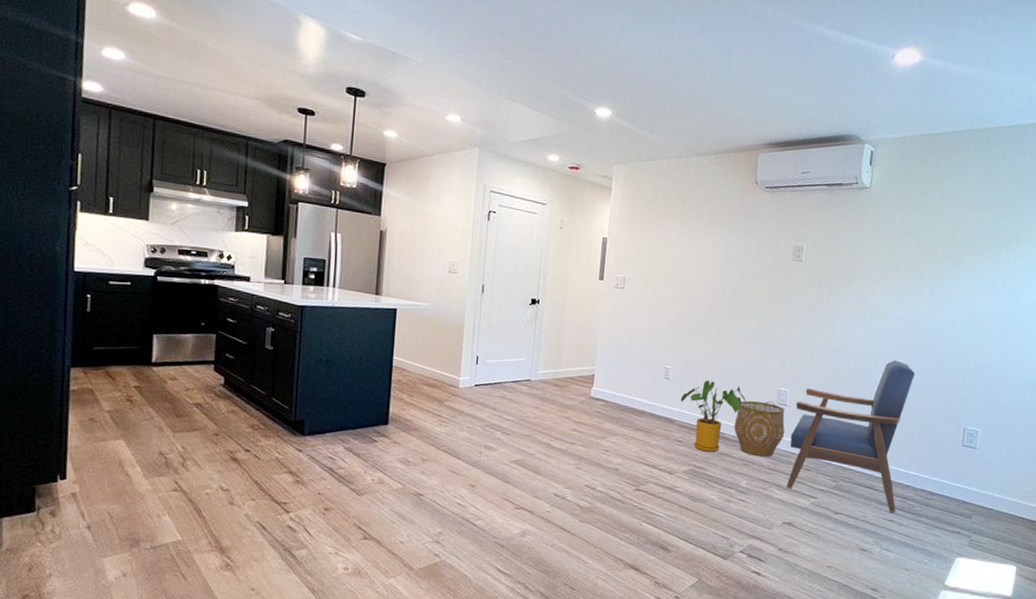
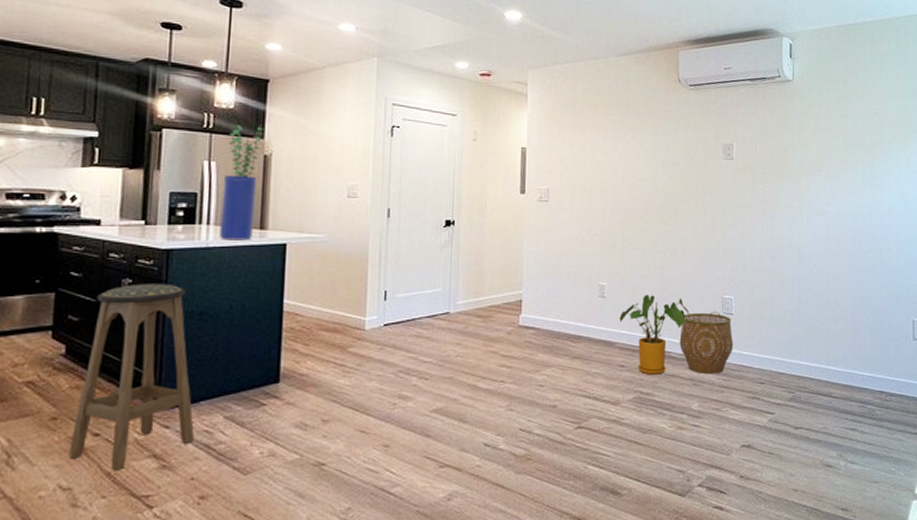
stool: none [227,332,321,481] -> present [69,283,194,471]
vase: none [343,198,381,304] -> present [219,120,264,241]
armchair: present [787,360,915,512] -> none [740,255,858,420]

